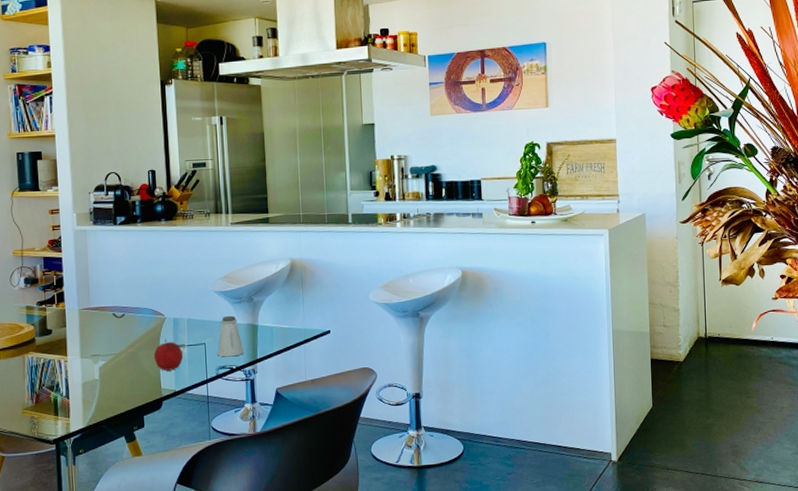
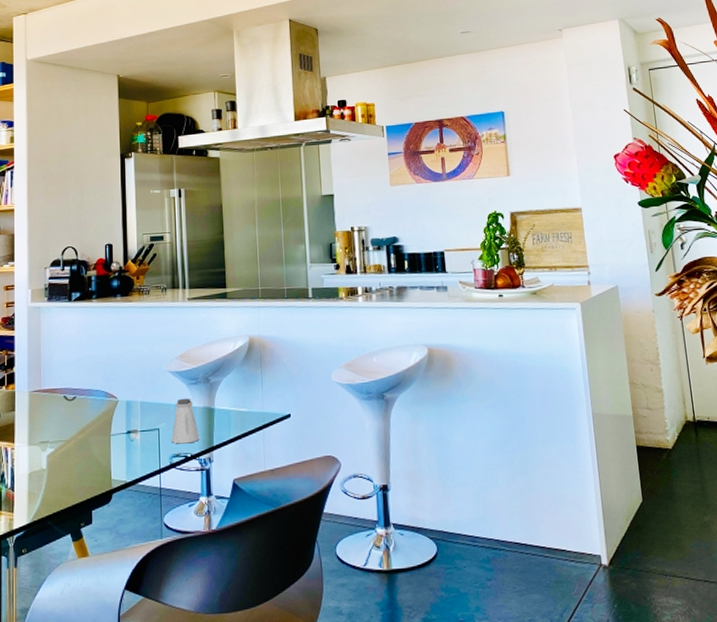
apple: present [153,339,184,371] -> none [104,424,136,460]

